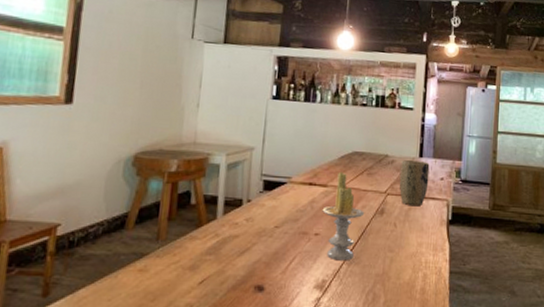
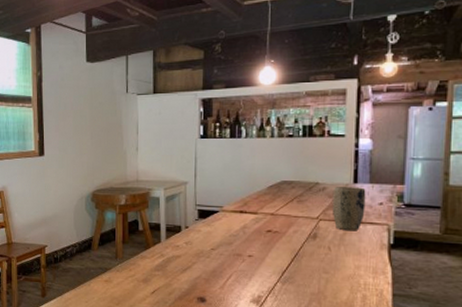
candle: present [322,171,365,261] -> none [254,200,297,280]

